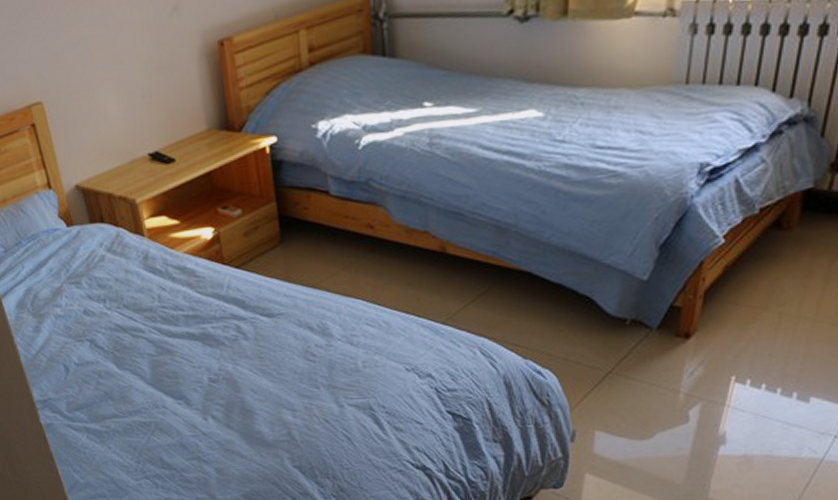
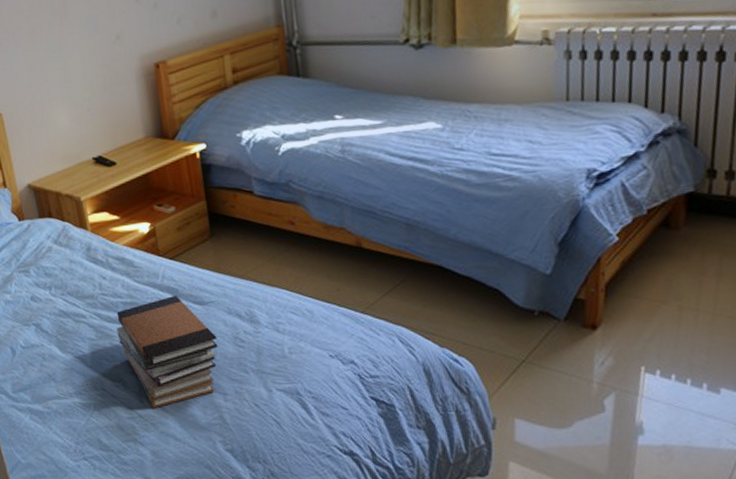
book stack: none [178,307,287,426] -> present [116,296,218,409]

